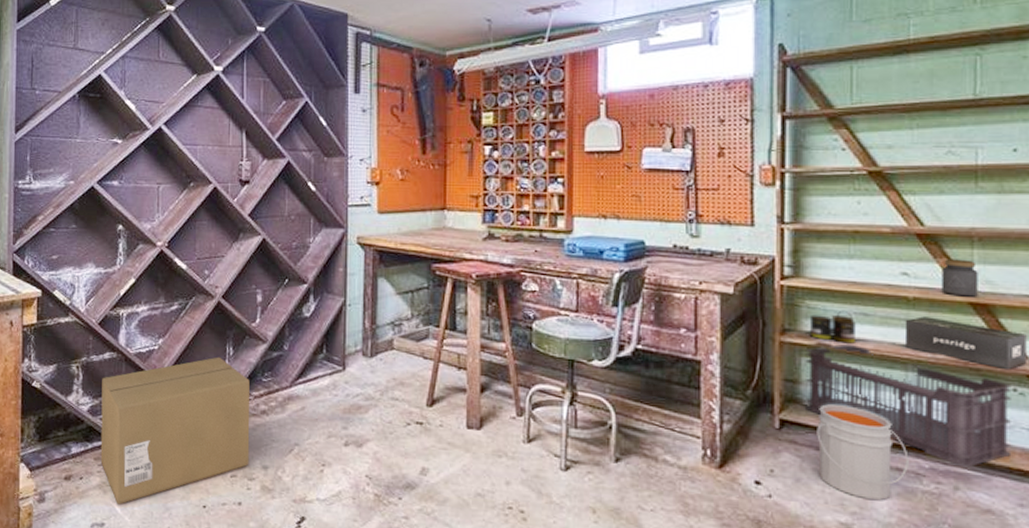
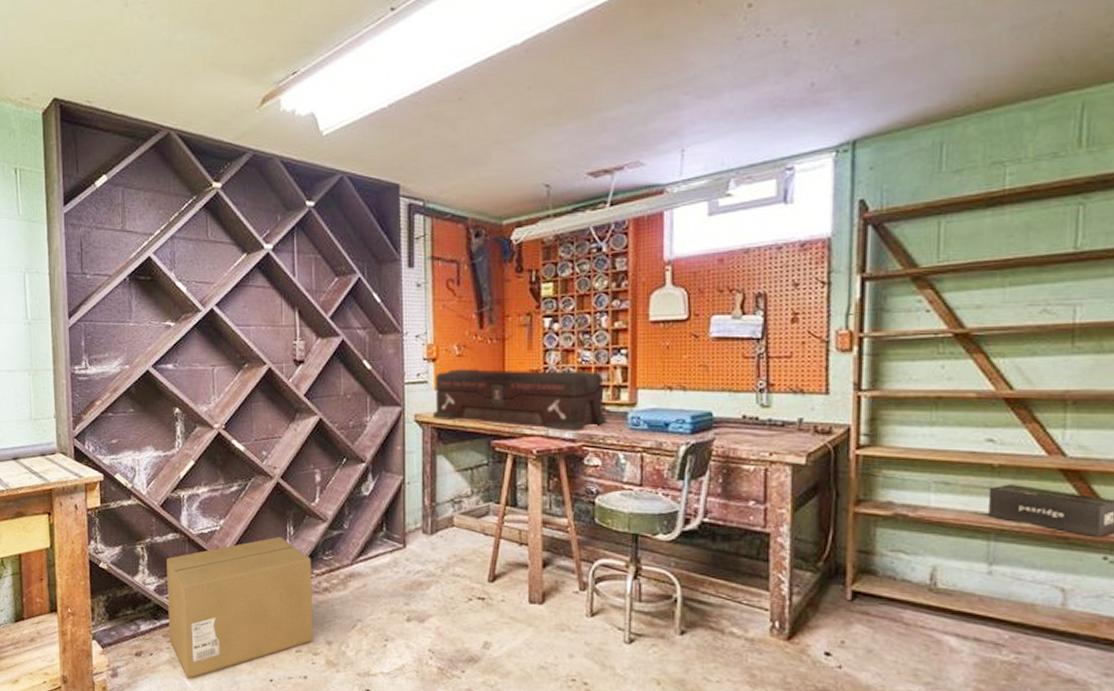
toolbox: none [374,193,544,257] -> present [432,369,607,431]
plastic crate: present [804,343,1013,468] -> none [878,513,1102,638]
paint can: present [810,310,856,344] -> none [887,479,935,513]
bucket: present [817,404,909,501] -> none [891,575,988,671]
jar: present [941,259,978,297] -> none [1029,424,1071,463]

